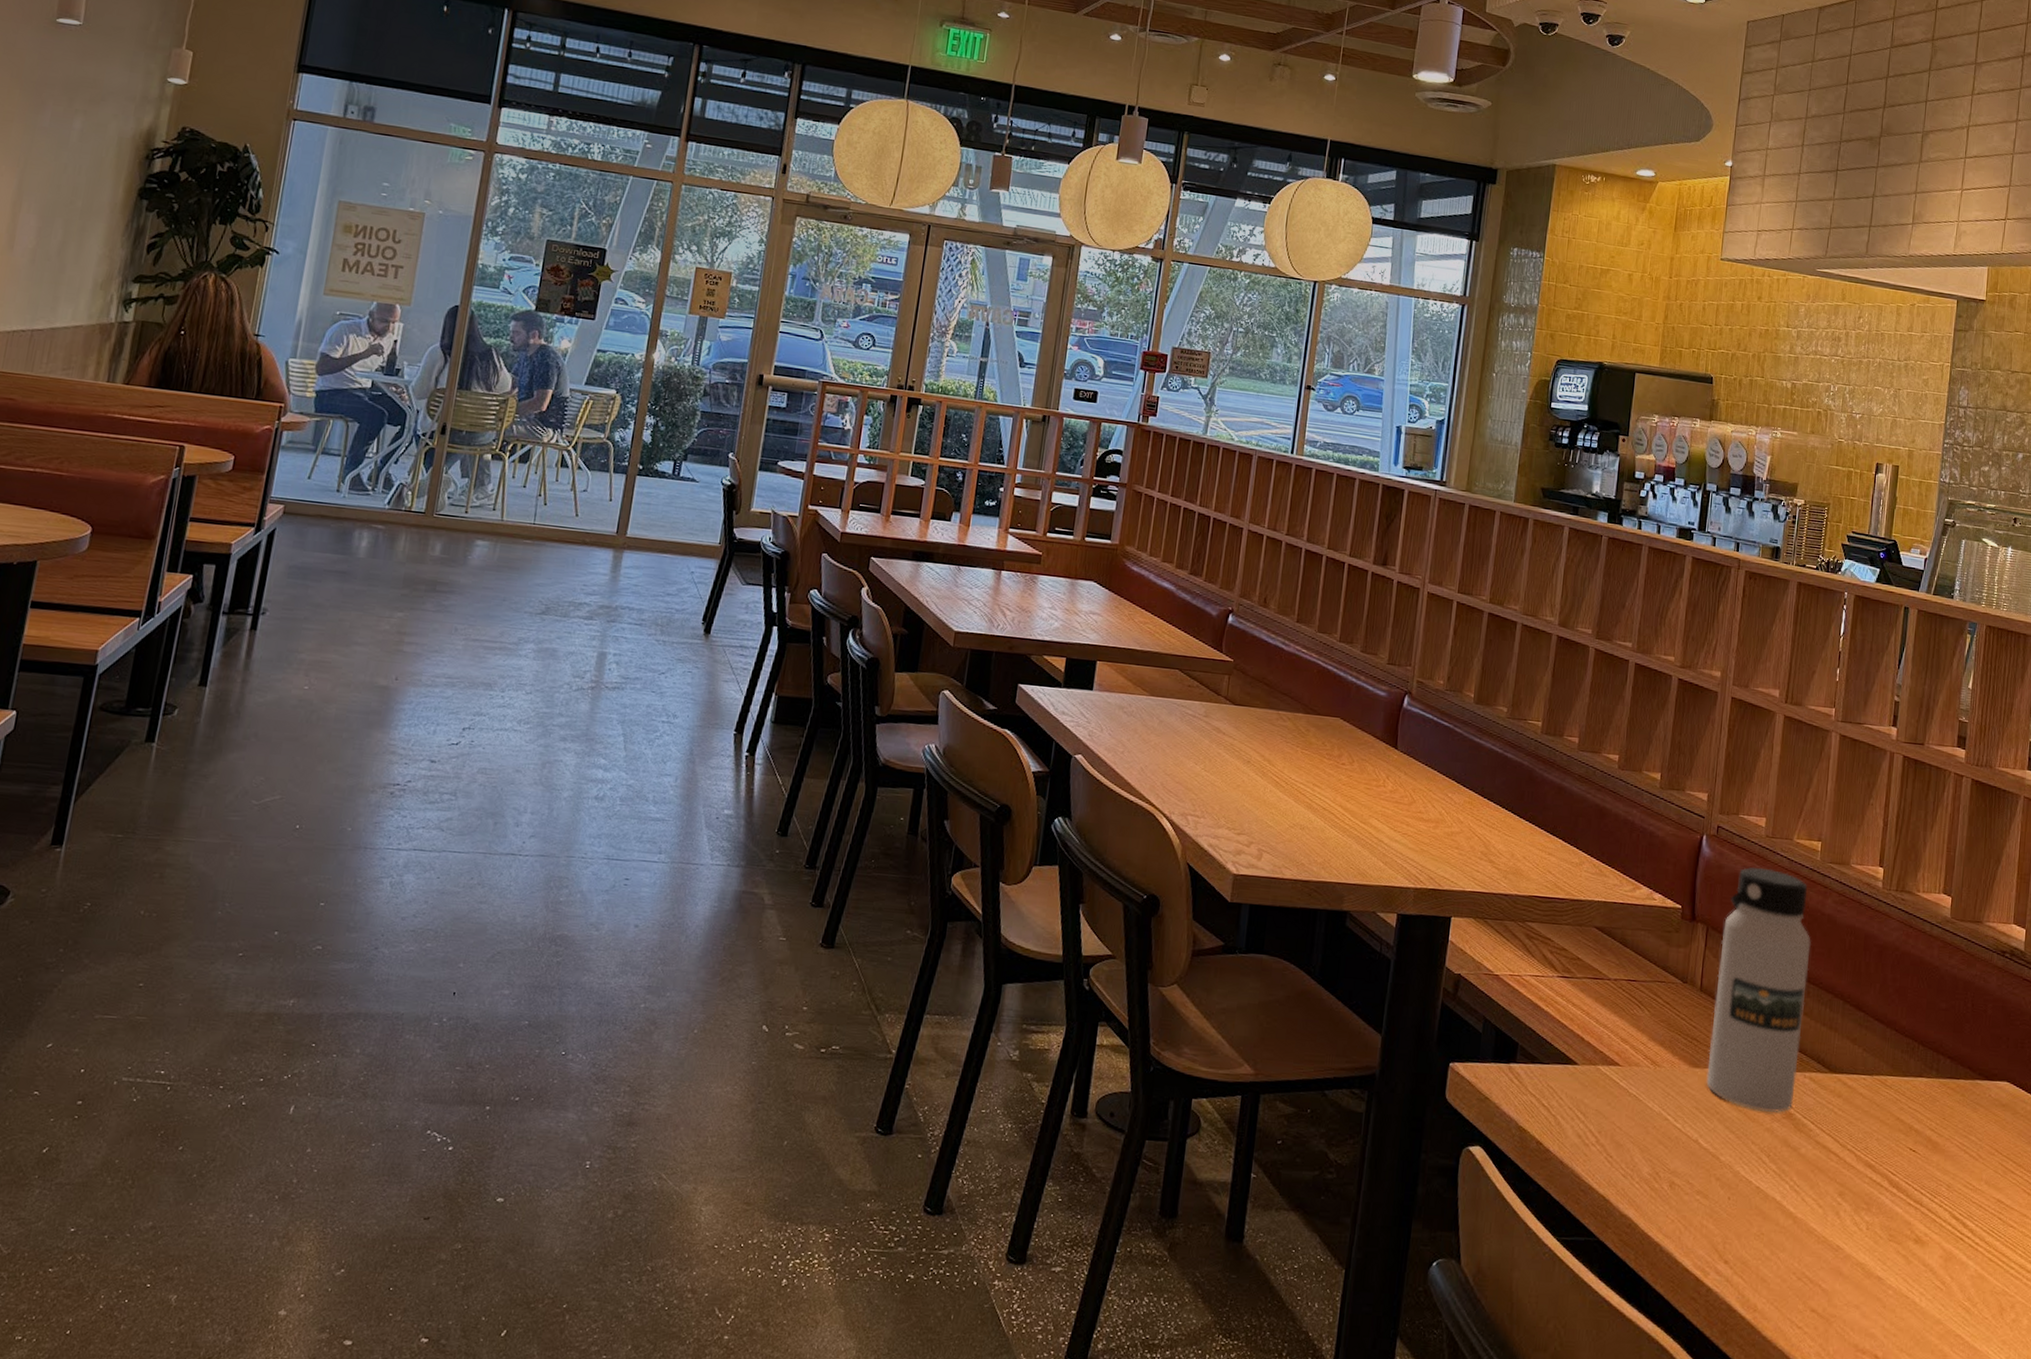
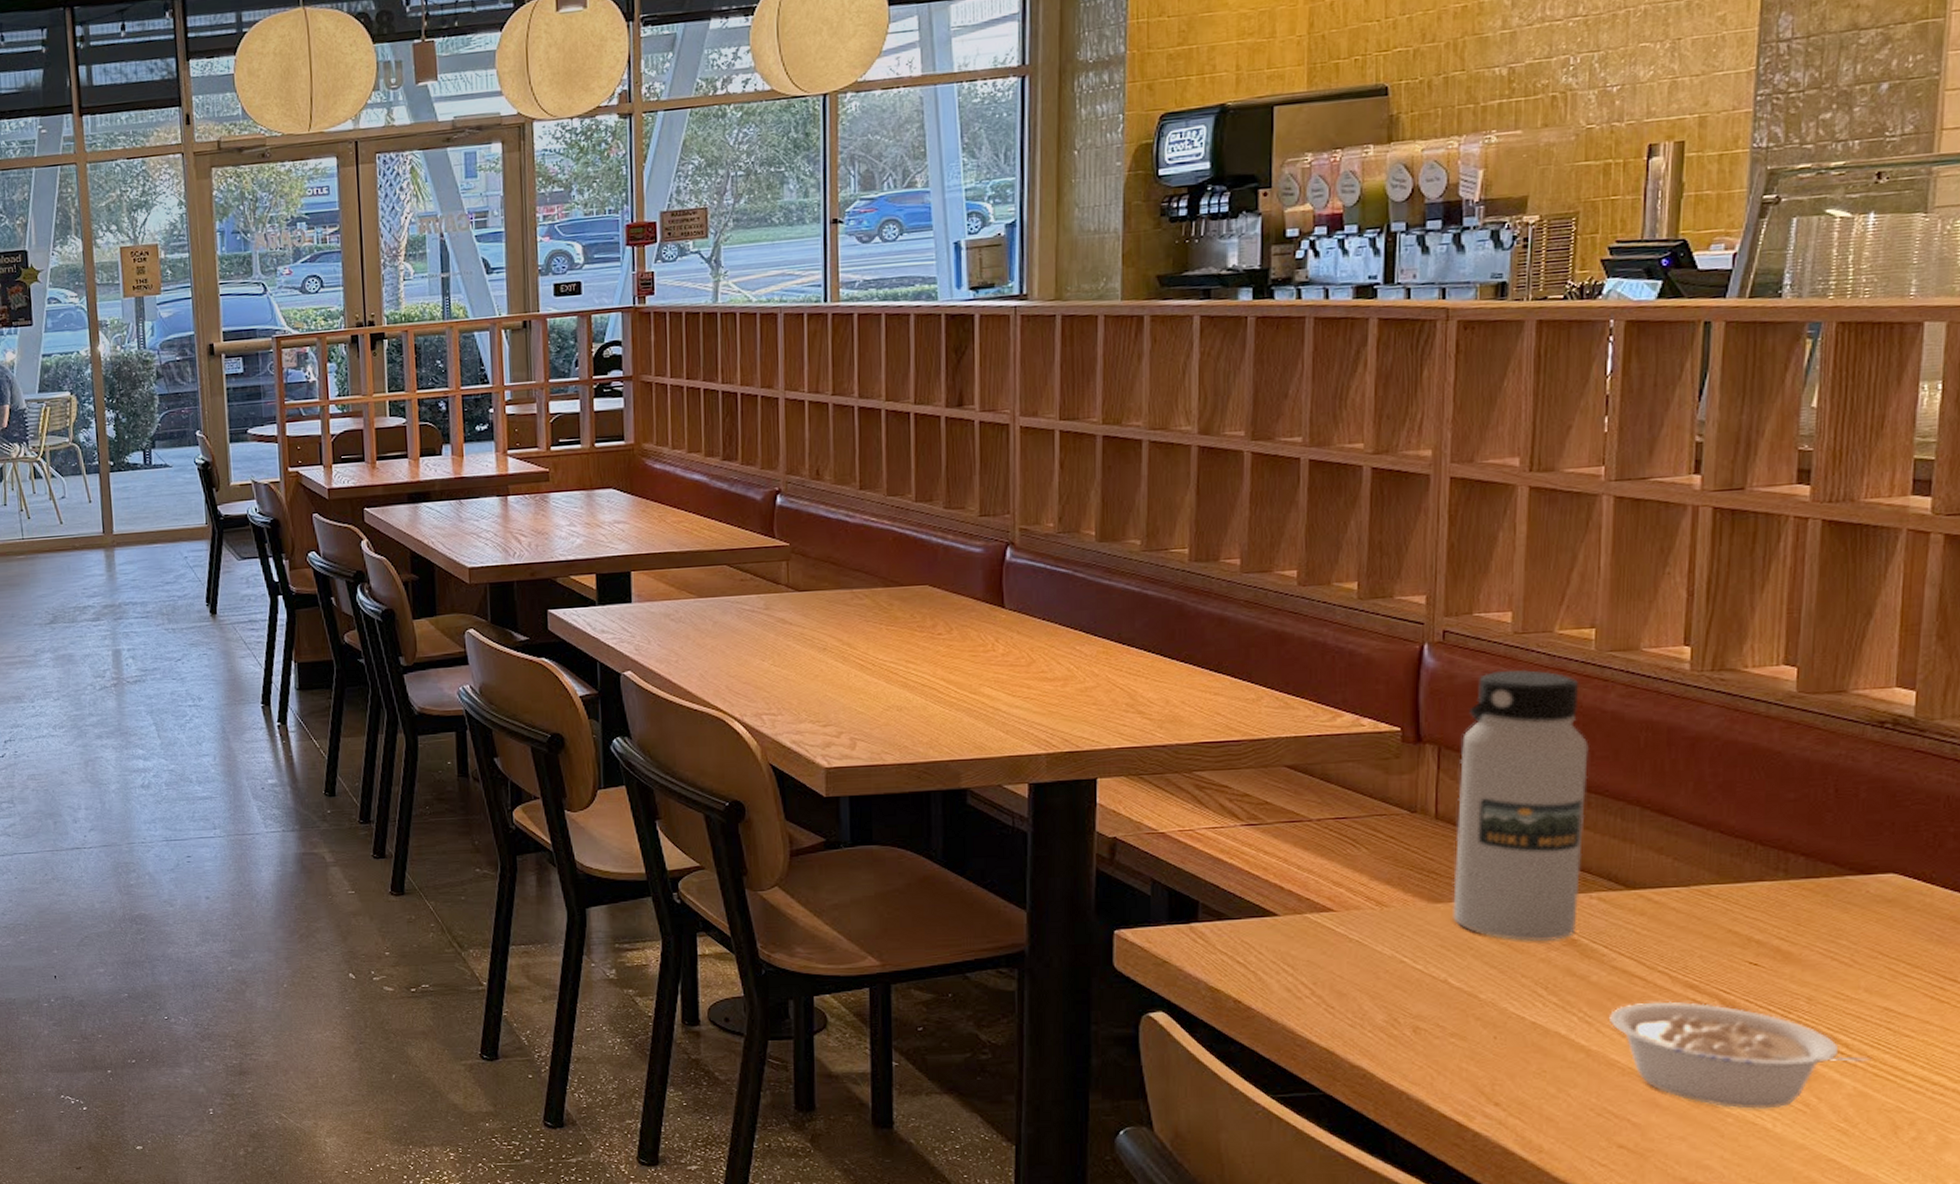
legume: none [1811,1177,1988,1284] -> present [1610,1001,1871,1109]

